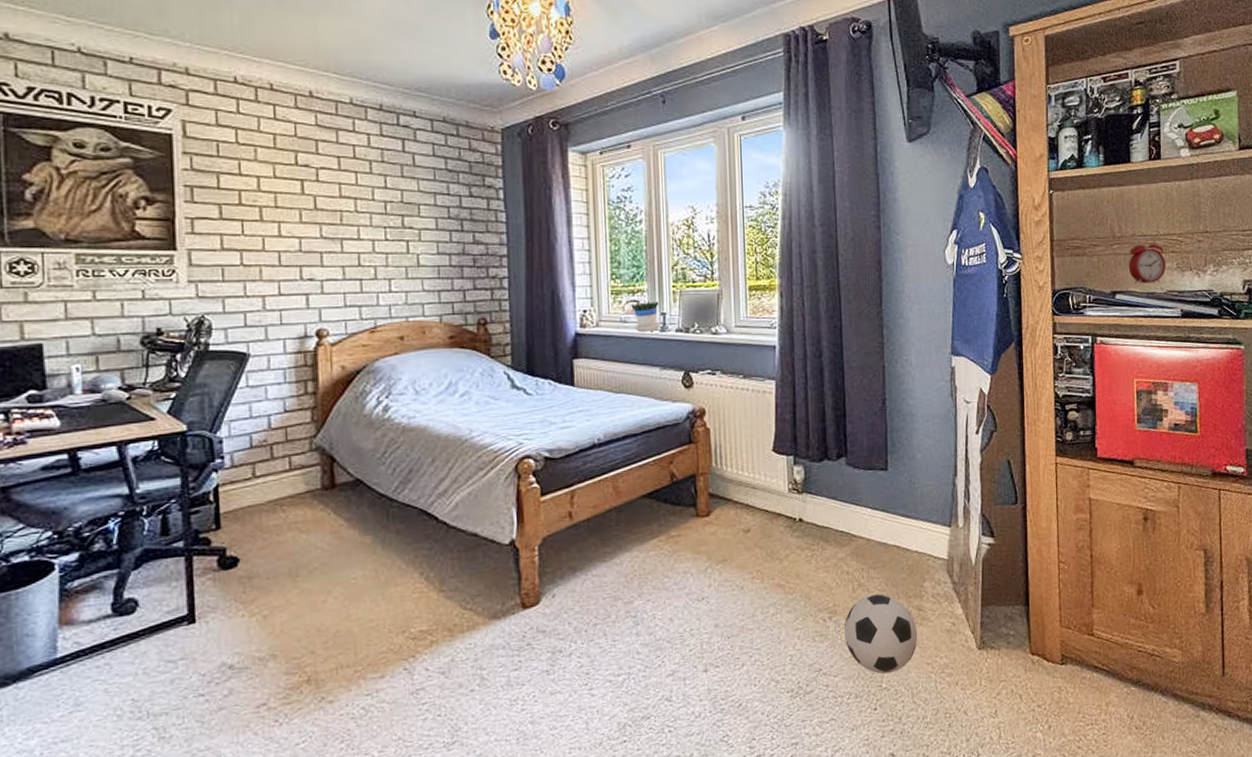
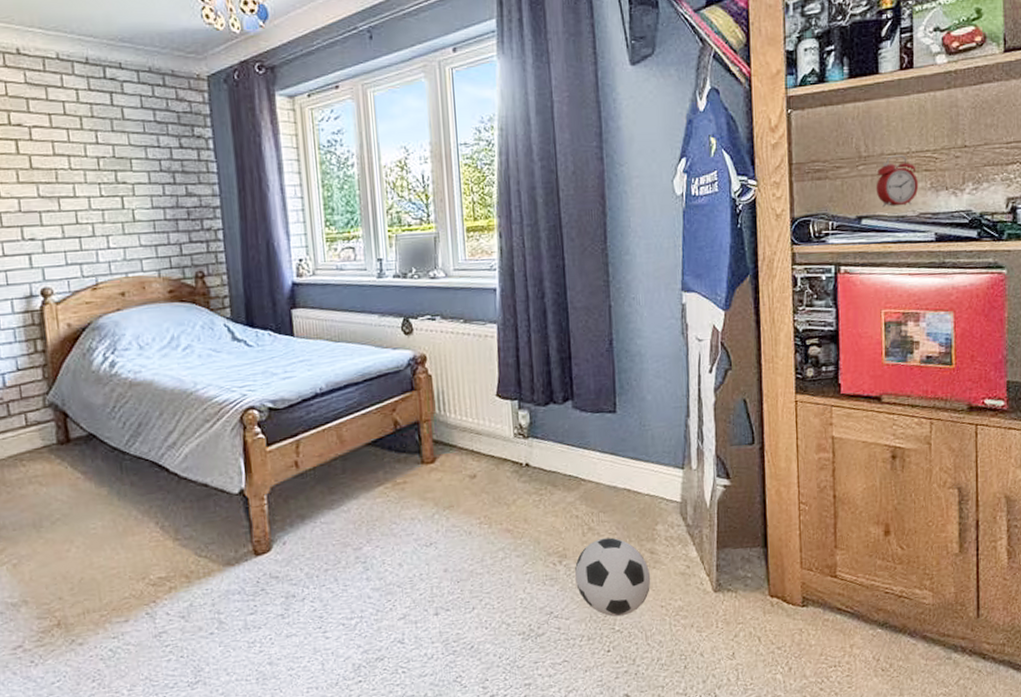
flowerpot: present [631,301,660,333] -> none [346,247,377,280]

